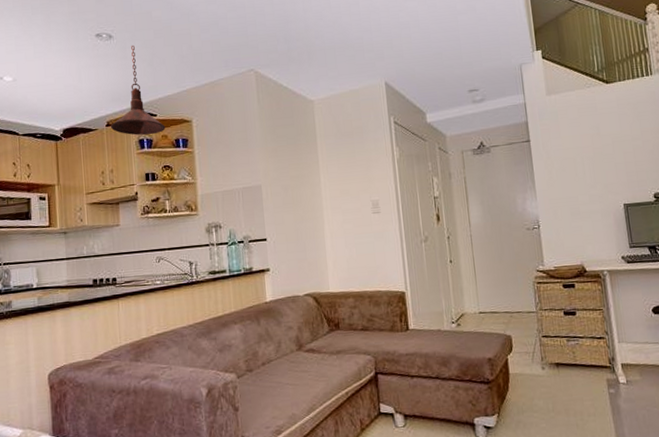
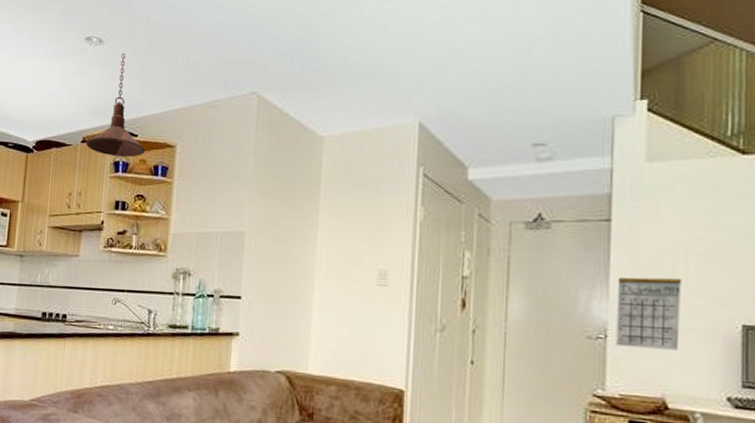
calendar: none [540,177,587,233] -> present [616,276,683,350]

